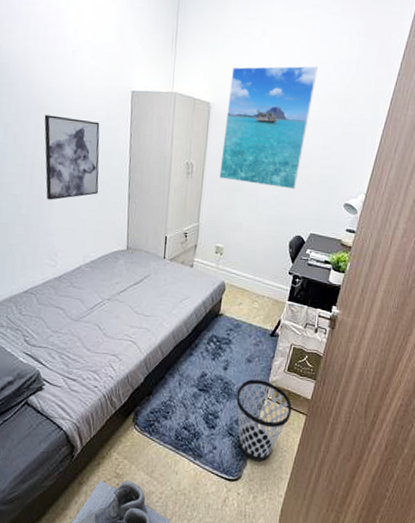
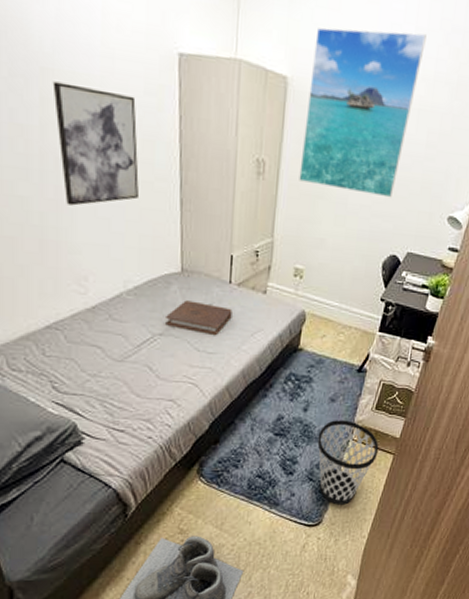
book: none [113,272,166,301] -> present [165,300,232,335]

